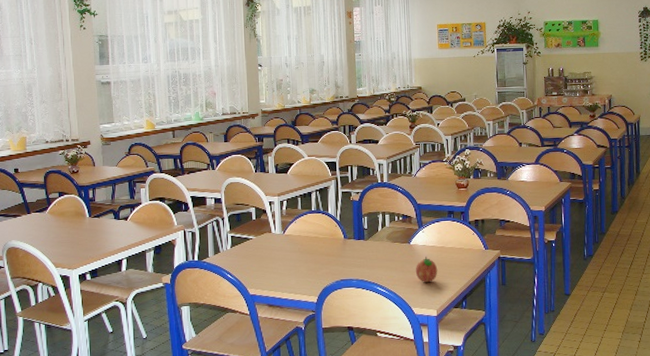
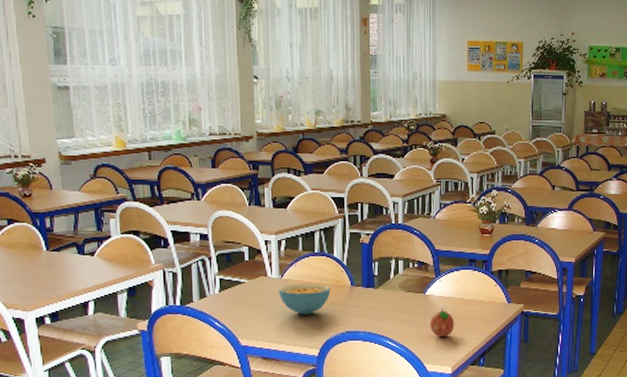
cereal bowl: none [282,238,327,266] -> present [279,284,331,315]

